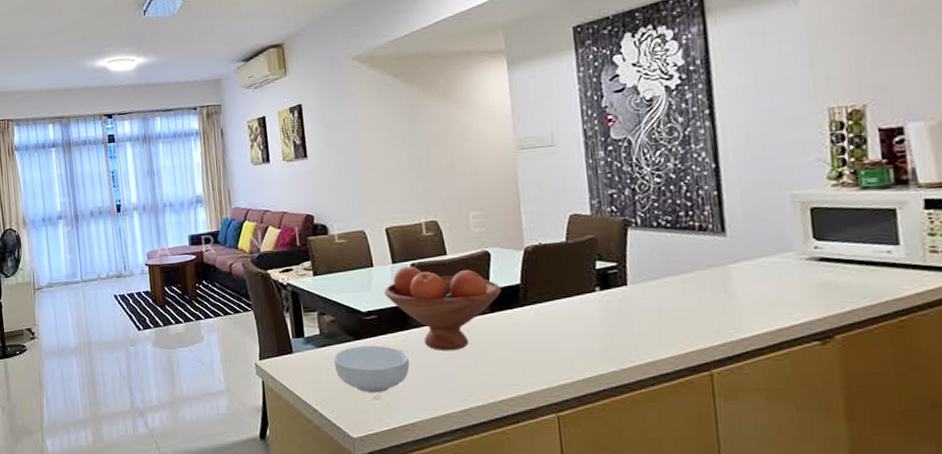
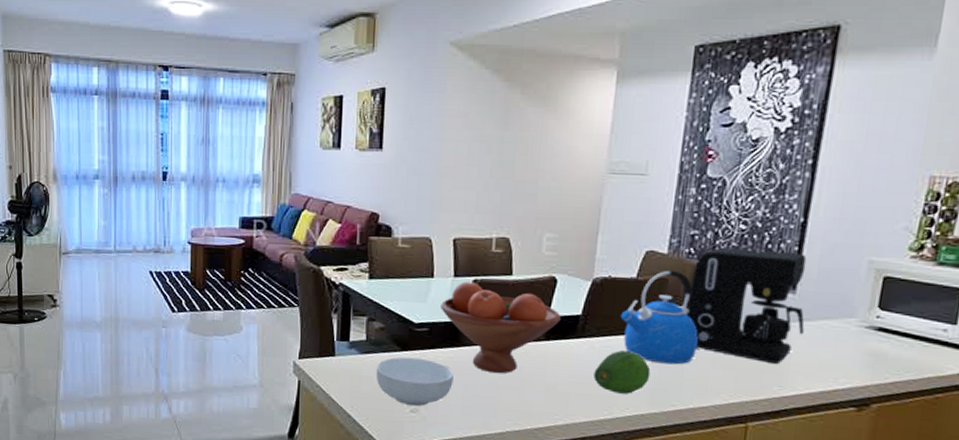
fruit: none [545,313,602,356] -> present [593,350,651,394]
kettle: none [558,229,642,321] -> present [620,270,698,365]
coffee maker: none [620,197,745,307] -> present [686,247,807,364]

